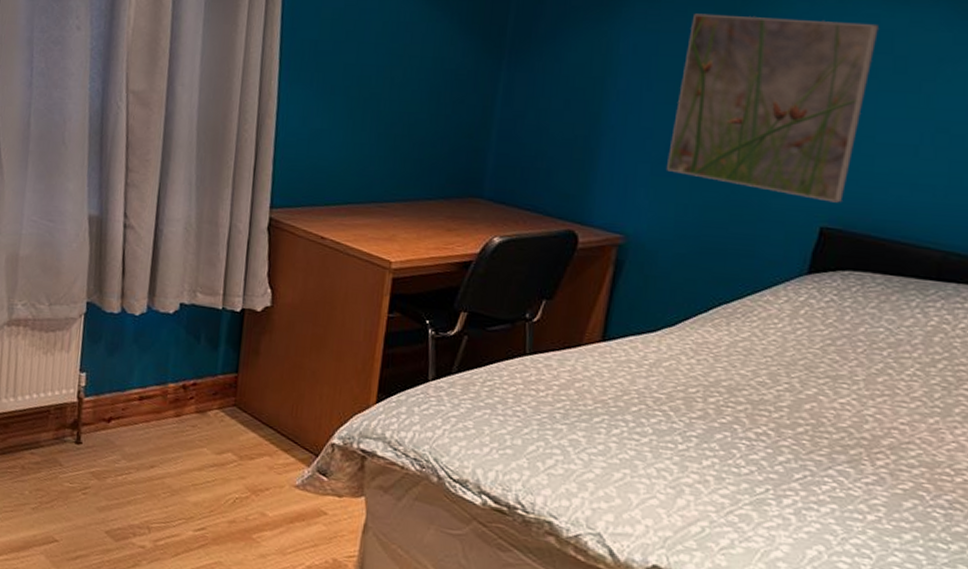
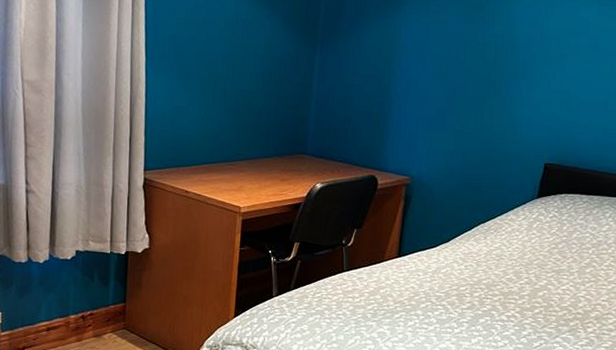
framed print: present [667,13,878,203] -> none [439,9,578,145]

